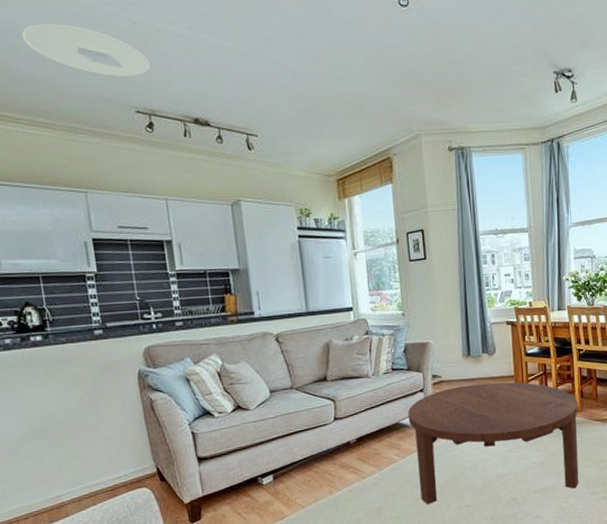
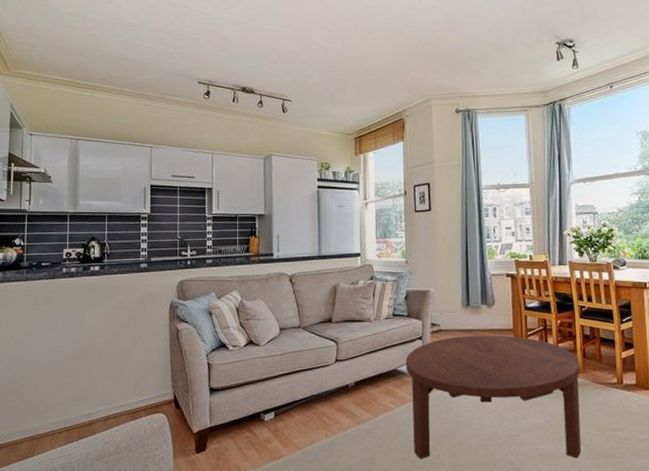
ceiling light: present [21,24,151,77] -> none [123,17,214,56]

